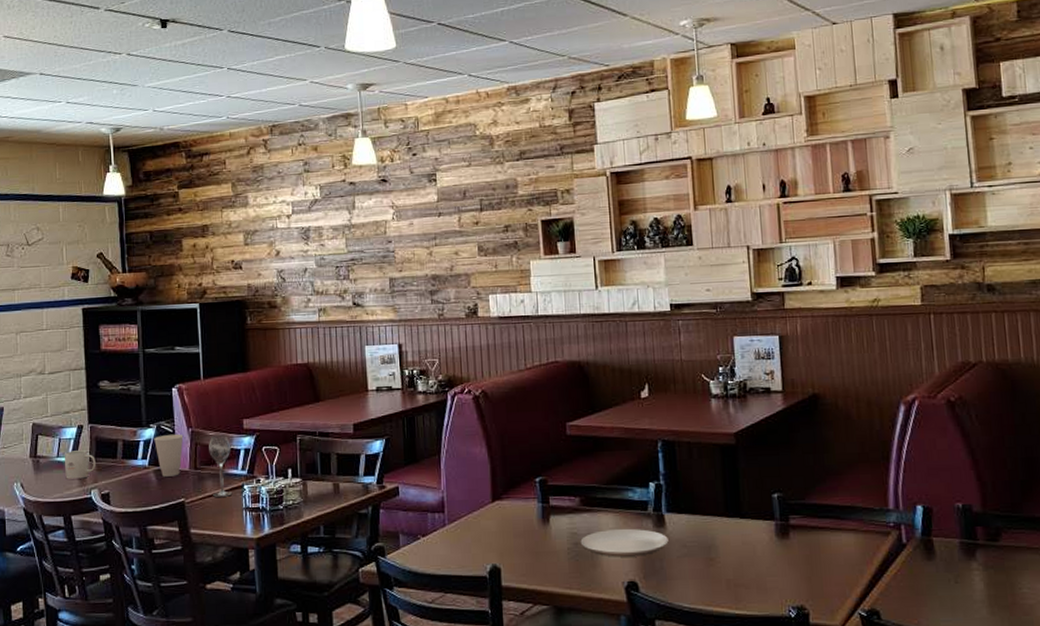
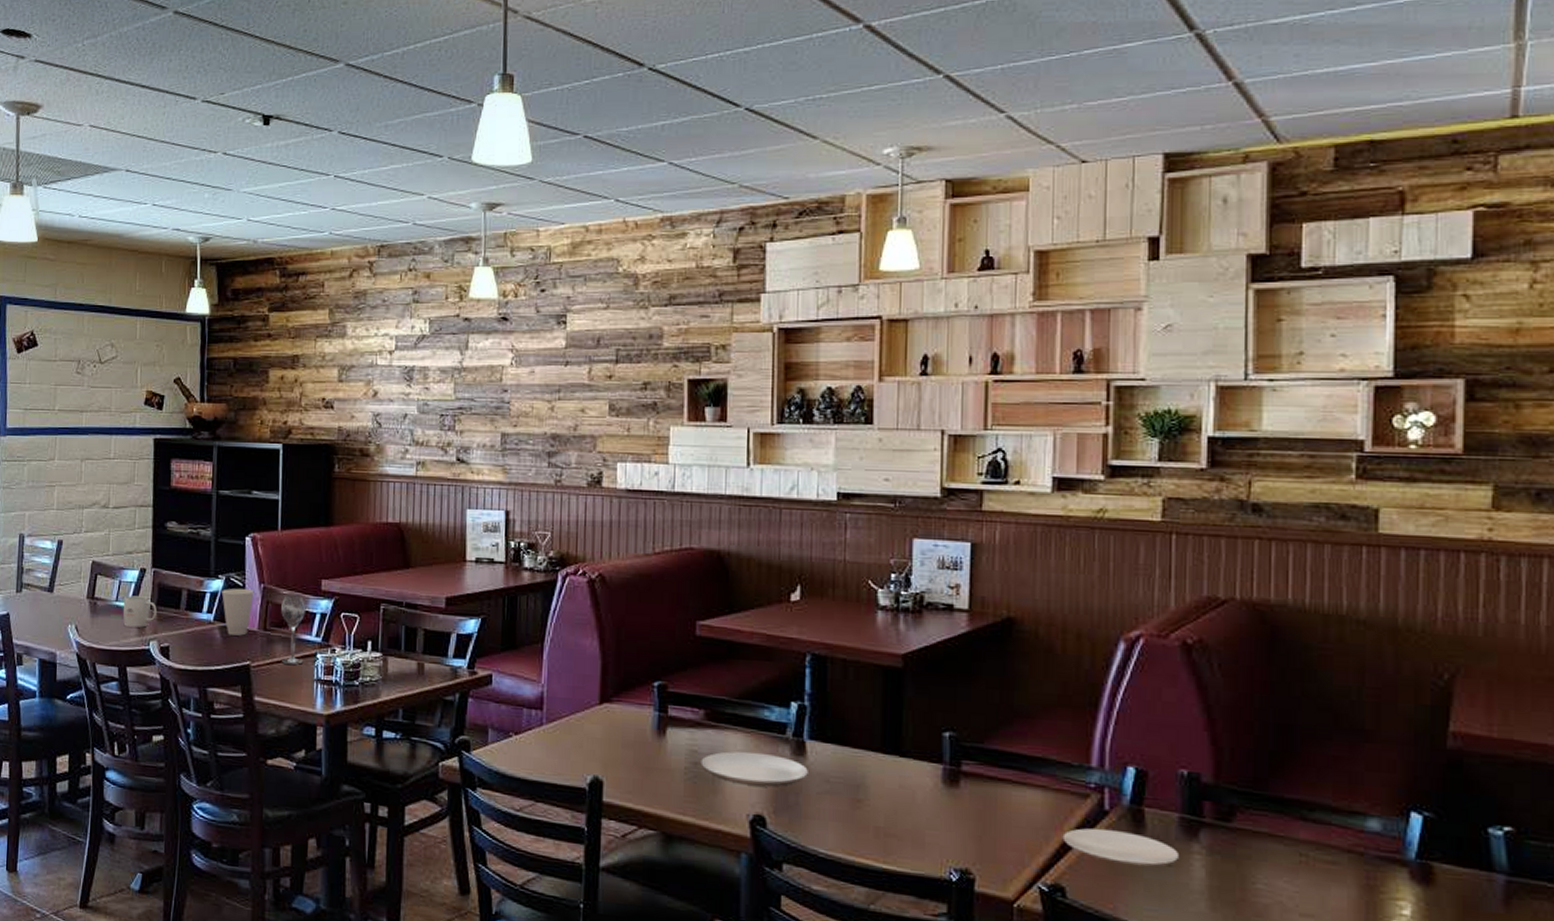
plate: none [873,558,963,586] -> present [1062,828,1178,867]

